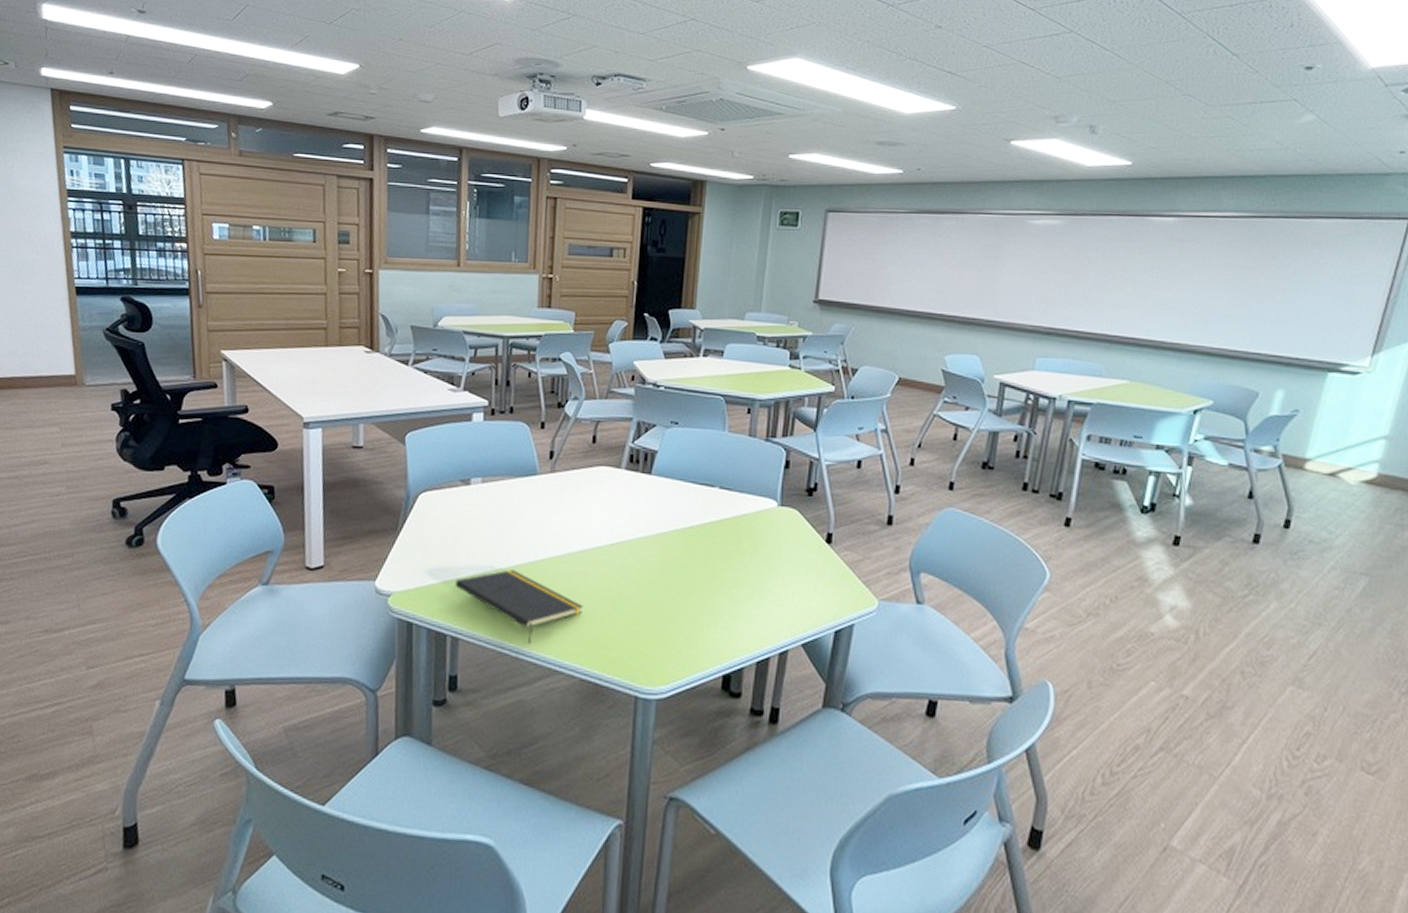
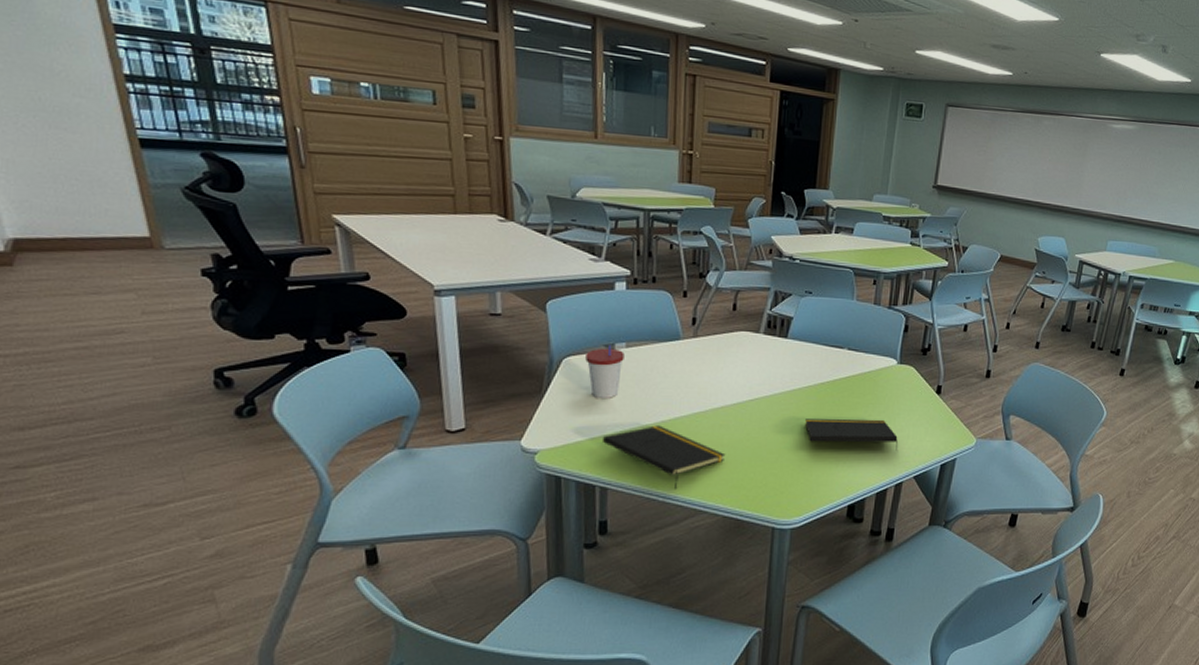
cup: none [441,480,480,538] -> present [585,345,625,398]
notepad: none [672,568,781,611] -> present [805,419,898,451]

